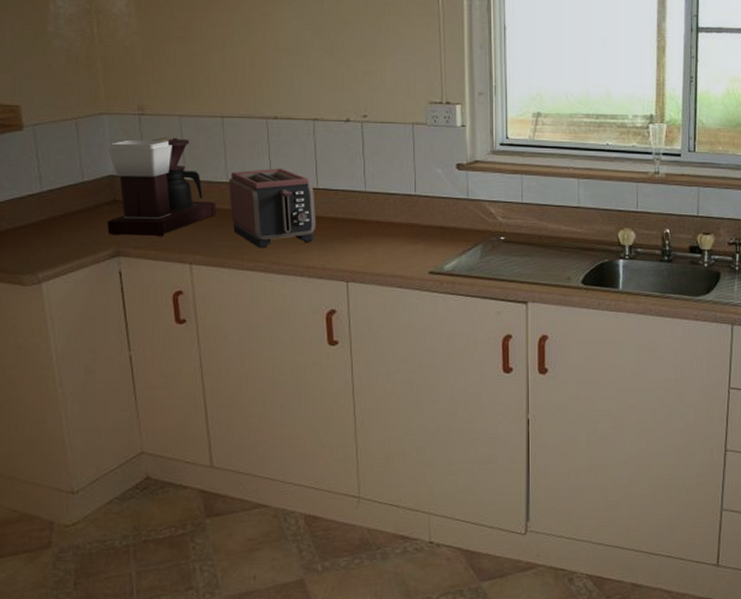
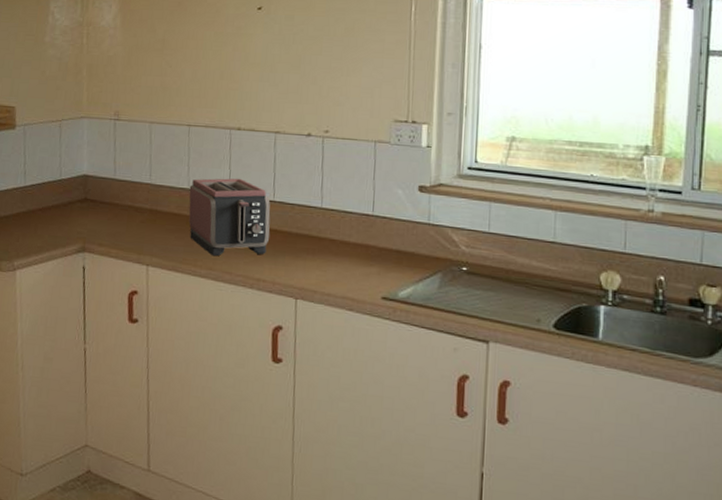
coffee maker: present [107,137,217,237] -> none [76,142,177,237]

